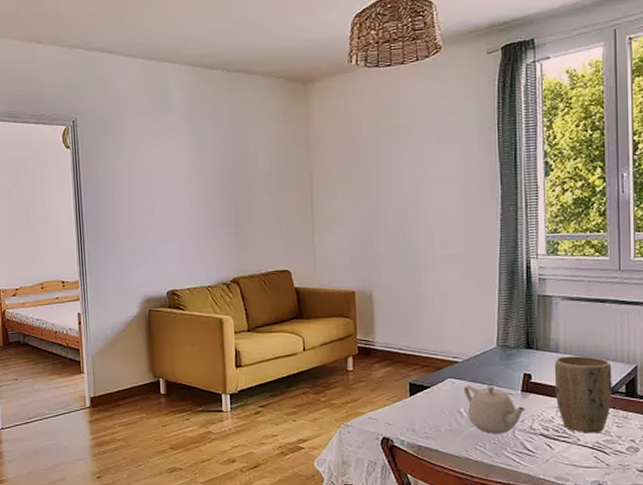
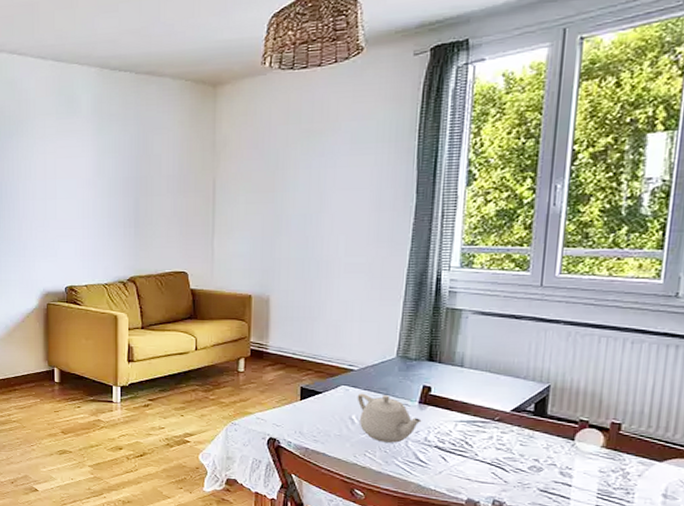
plant pot: present [554,356,612,433] -> none [455,371,521,450]

